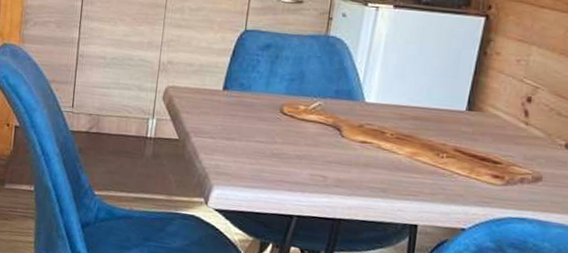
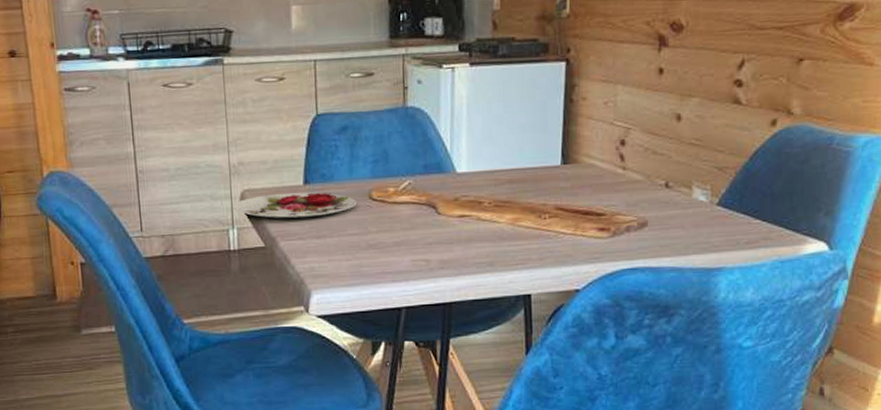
plate: none [156,93,268,121] -> present [233,192,357,219]

